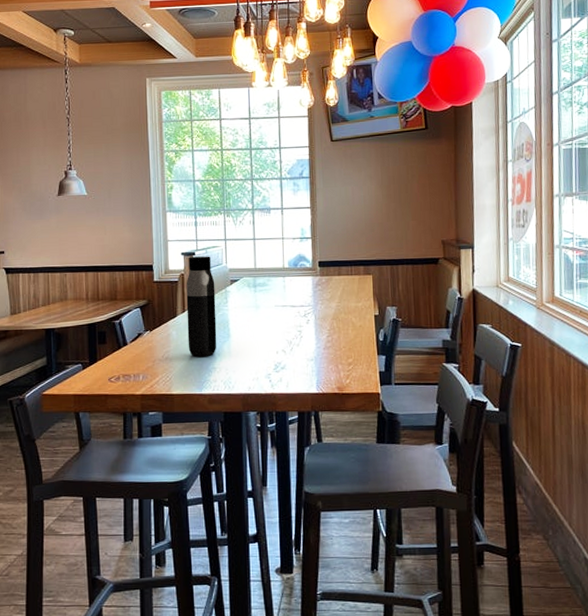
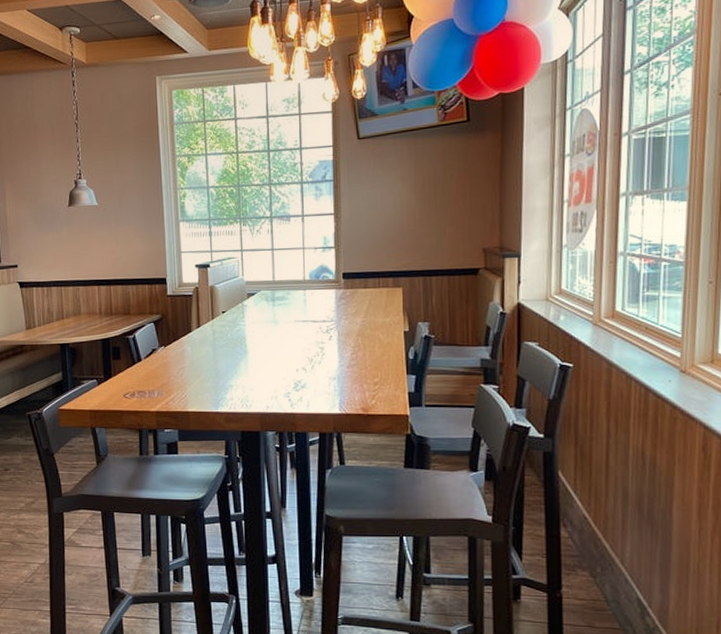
water bottle: present [186,256,217,357] -> none [200,268,234,374]

